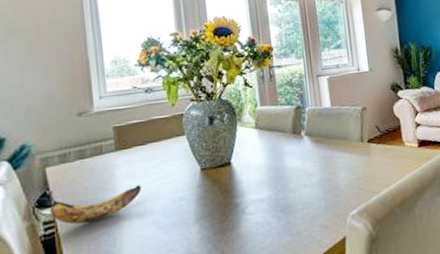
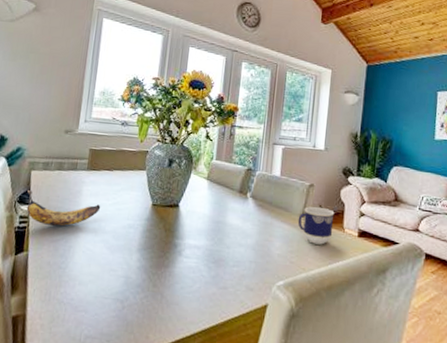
cup: none [357,127,394,166] -> present [297,206,335,245]

